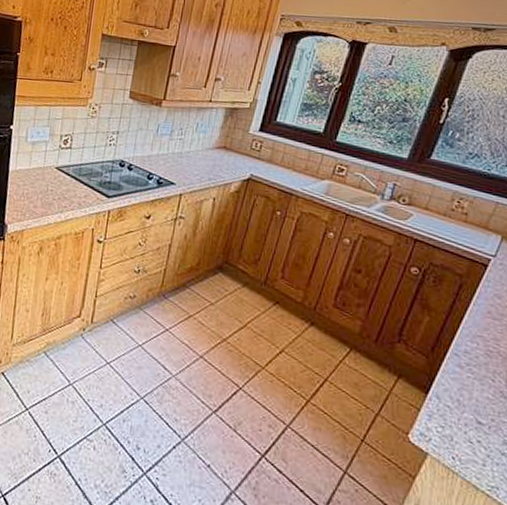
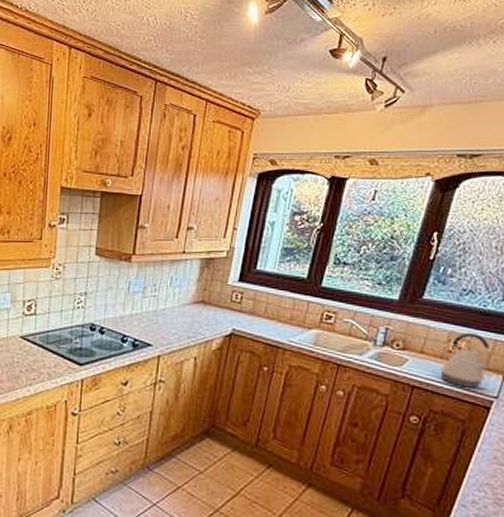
kettle: none [442,194,492,246] -> present [440,333,492,388]

